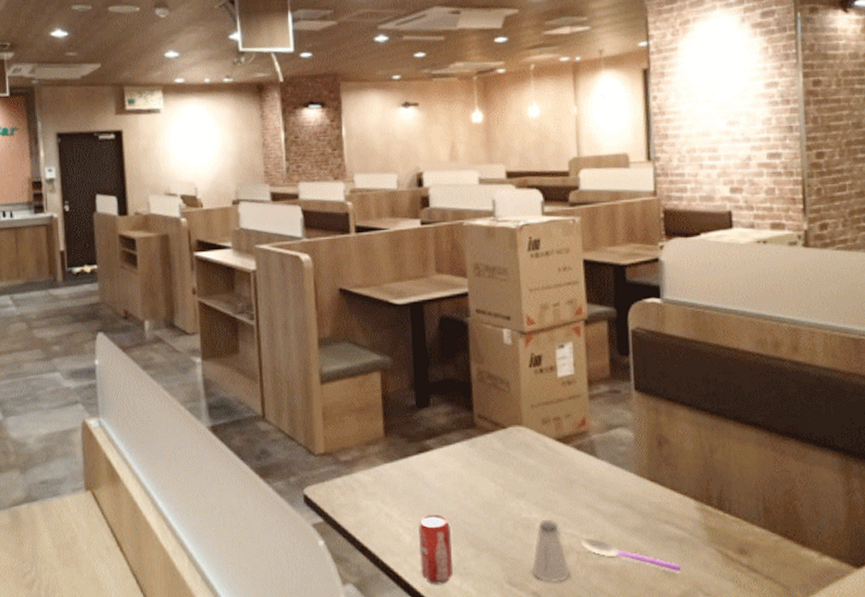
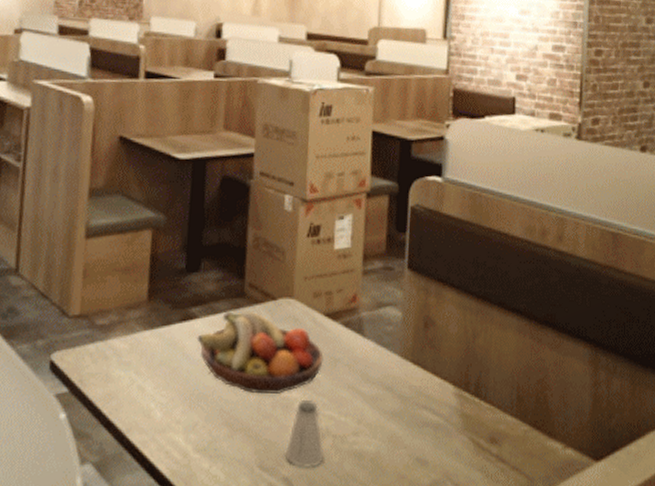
beverage can: present [419,514,454,585] -> none [168,389,206,467]
fruit bowl: none [434,440,559,517] -> present [197,311,324,394]
spoon: present [581,539,681,571] -> none [338,422,433,459]

